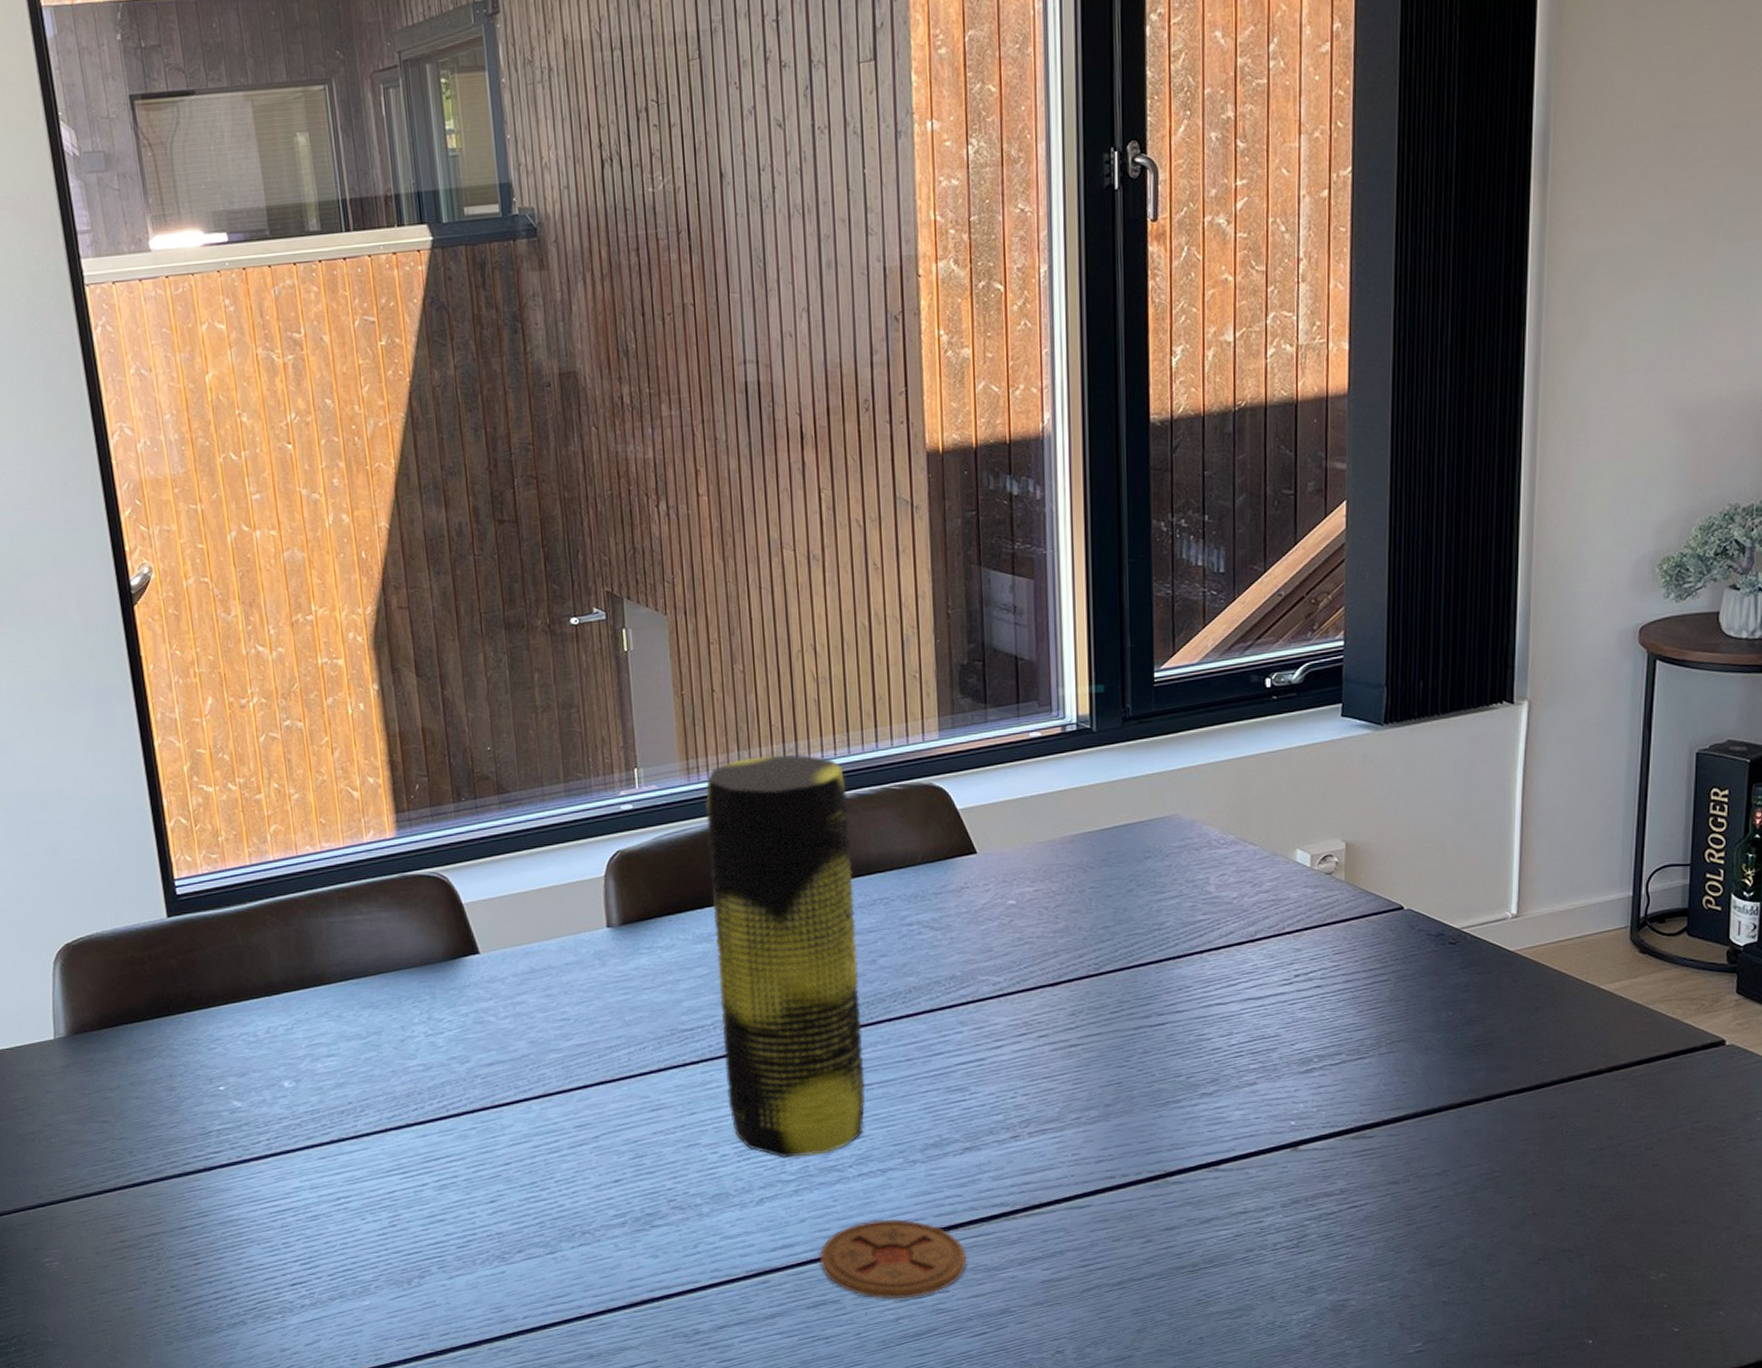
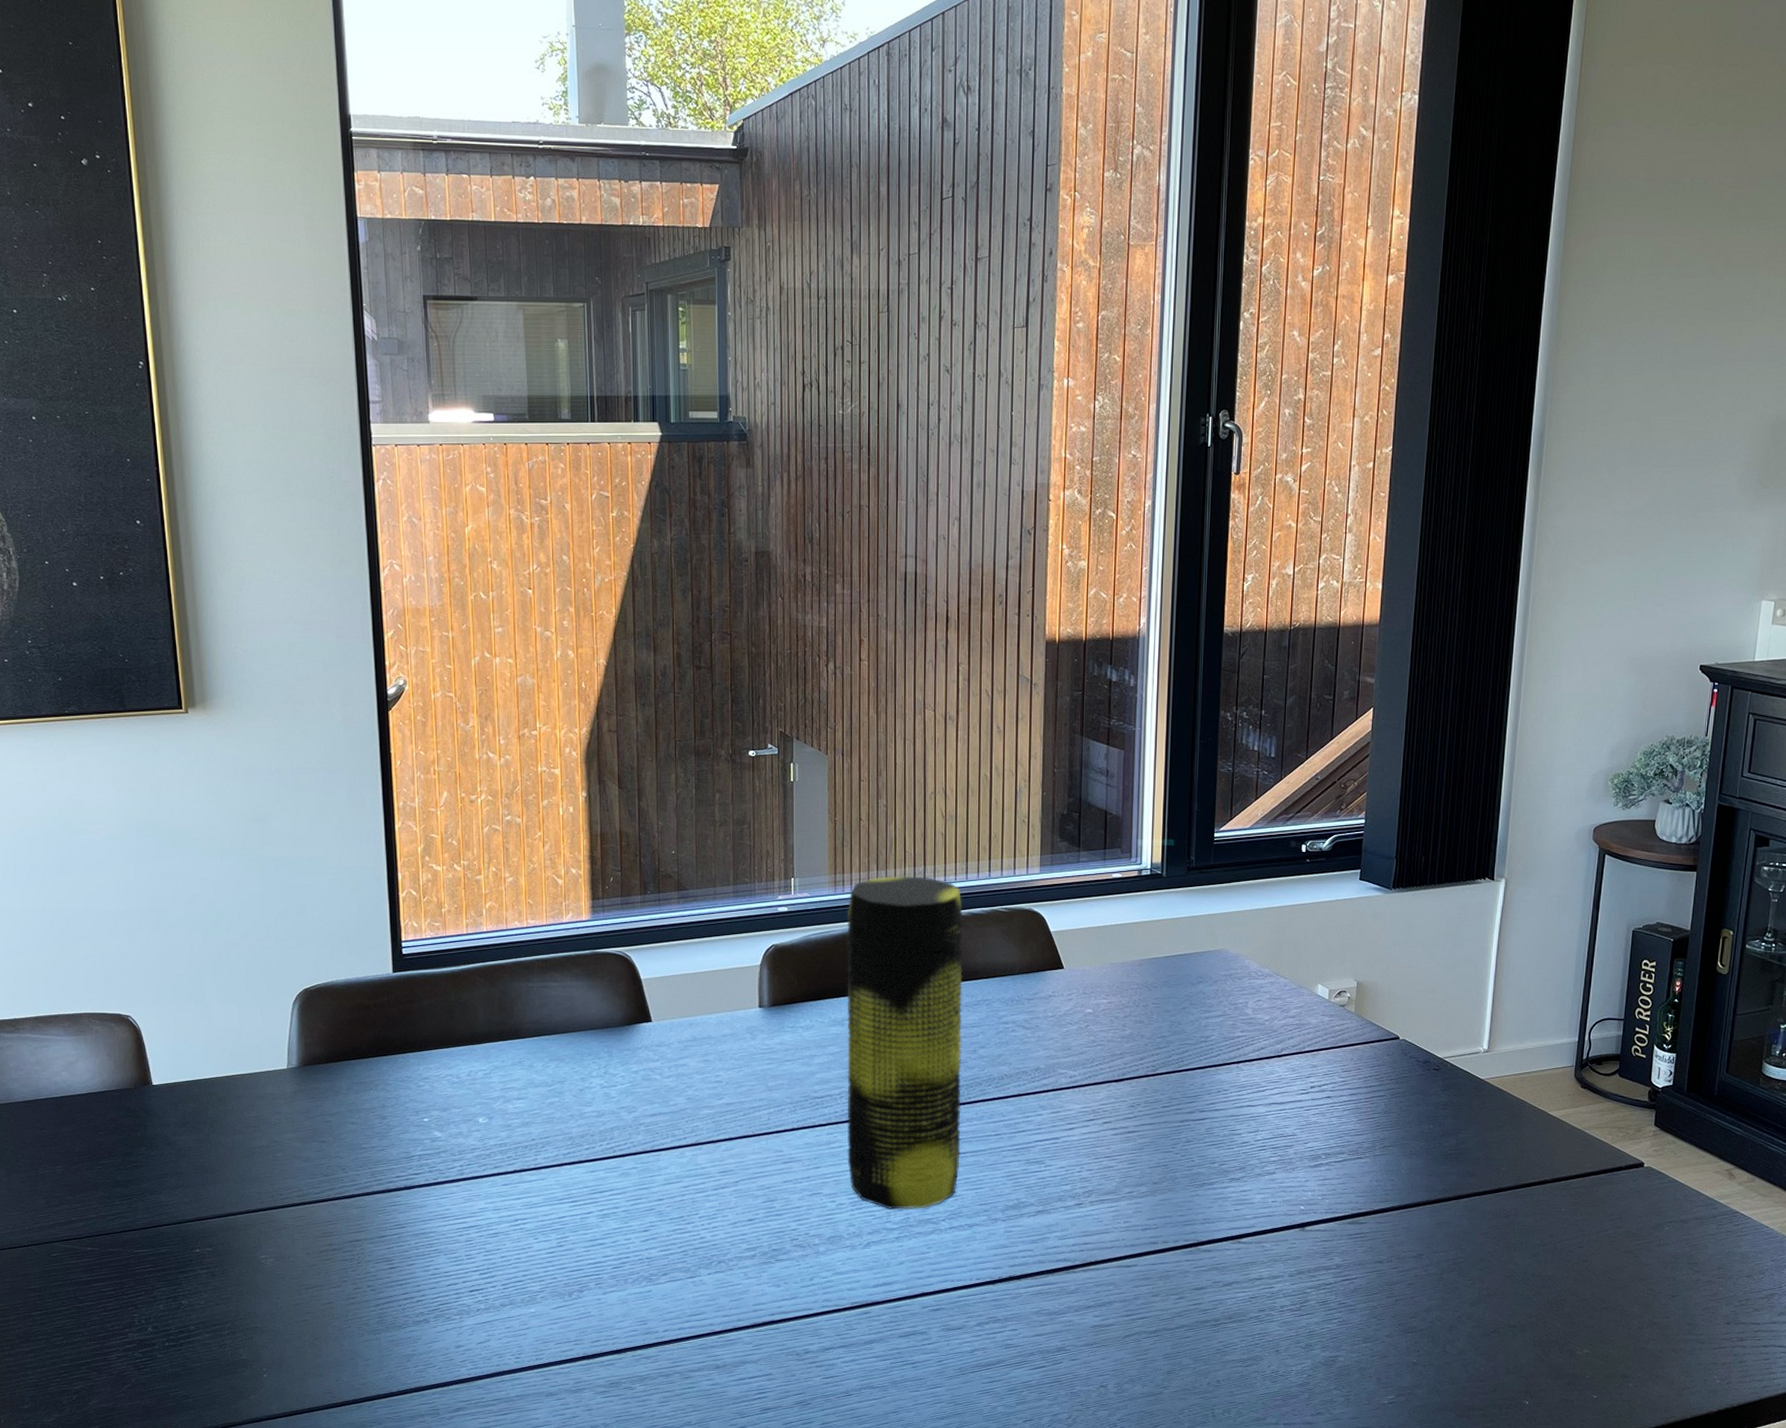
coaster: present [819,1218,966,1300] -> none [912,1266,1032,1334]

